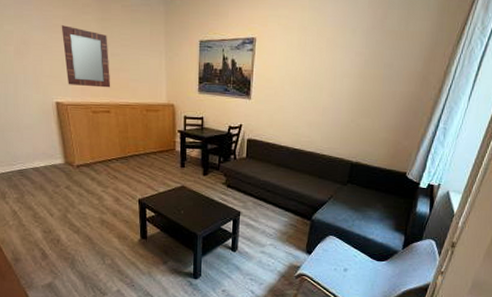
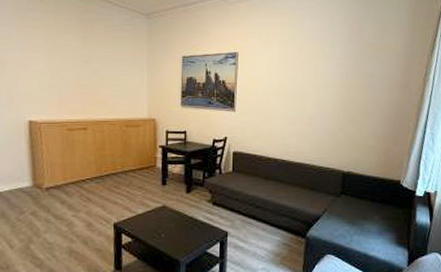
home mirror: present [61,25,111,88] -> none [41,45,90,104]

